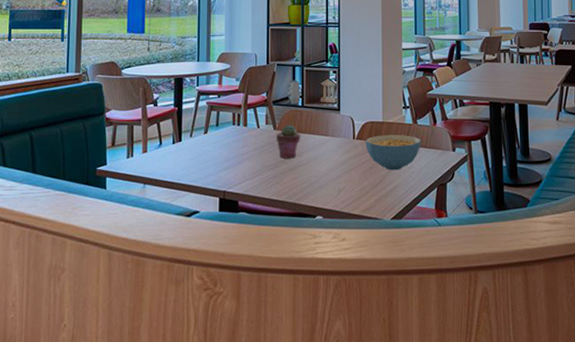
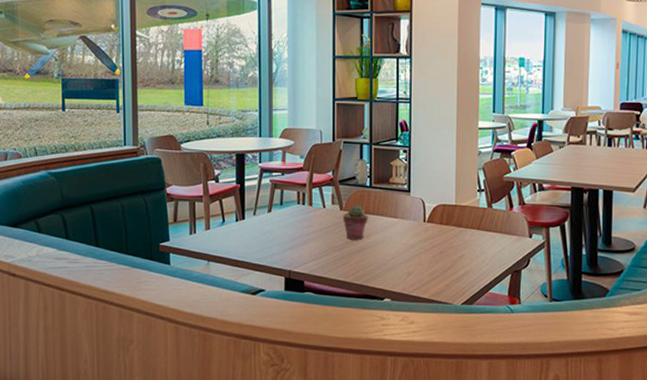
cereal bowl: present [365,135,421,171] -> none [436,219,496,256]

